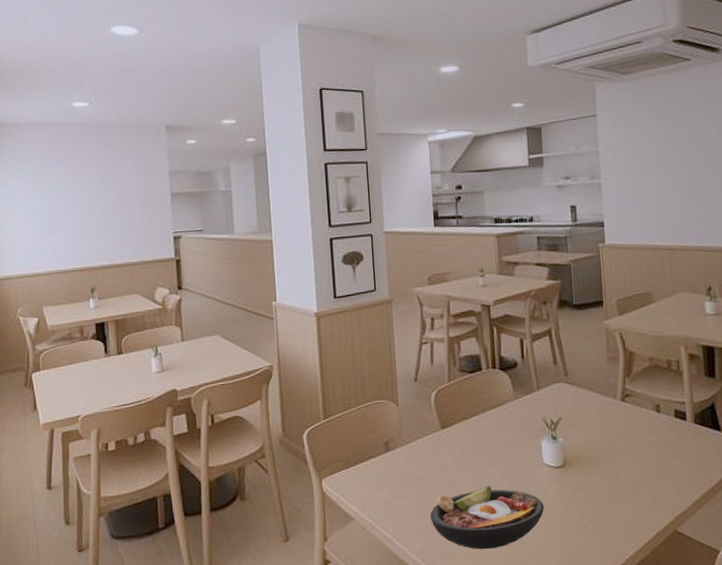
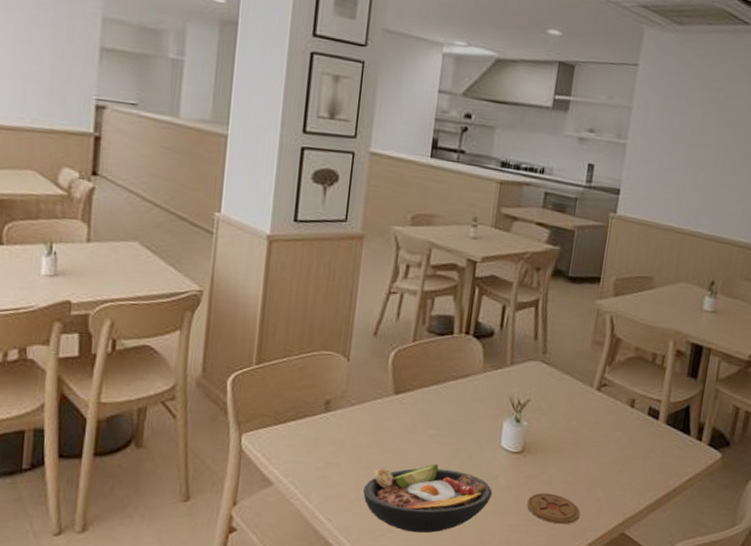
coaster: none [578,500,631,529] -> present [527,493,581,525]

